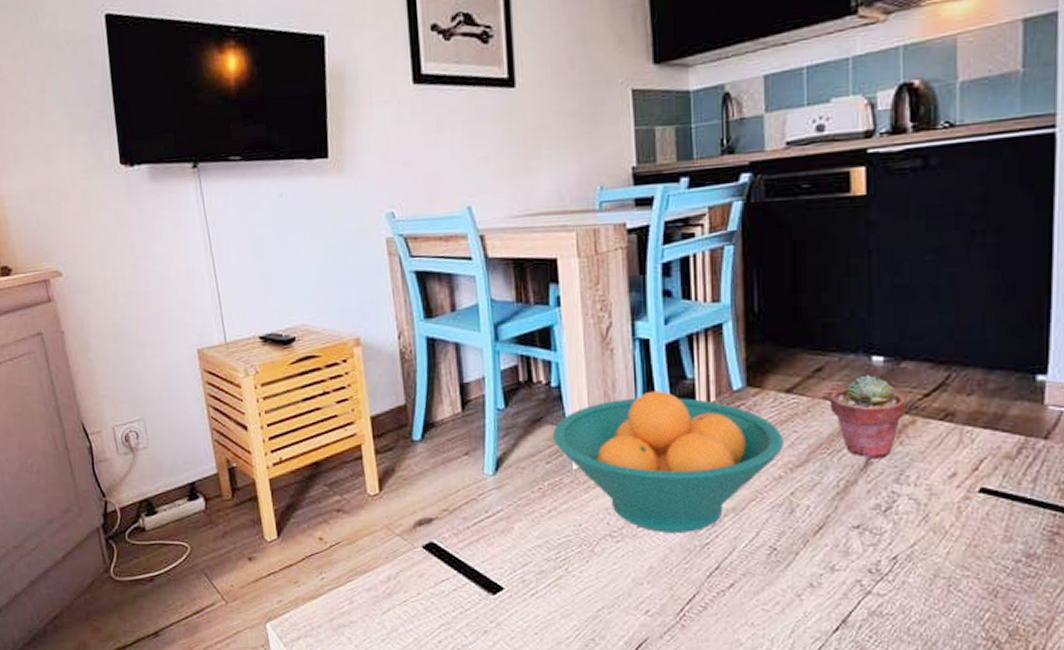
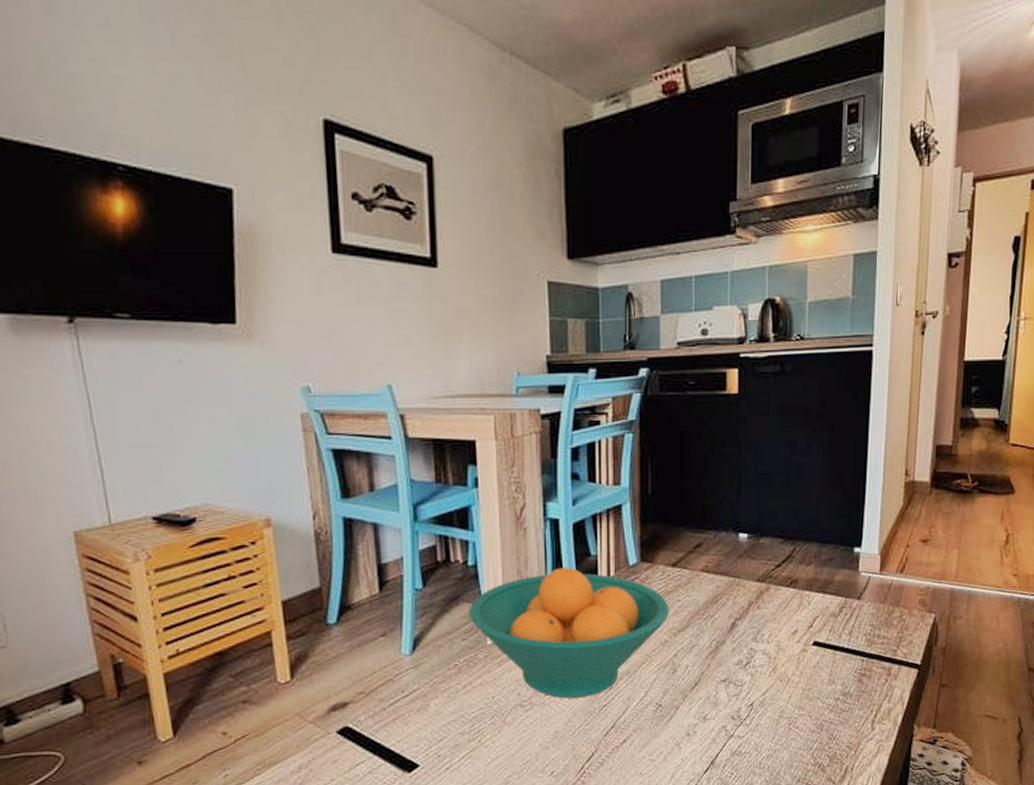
potted succulent: present [829,375,905,459] -> none [706,549,763,622]

